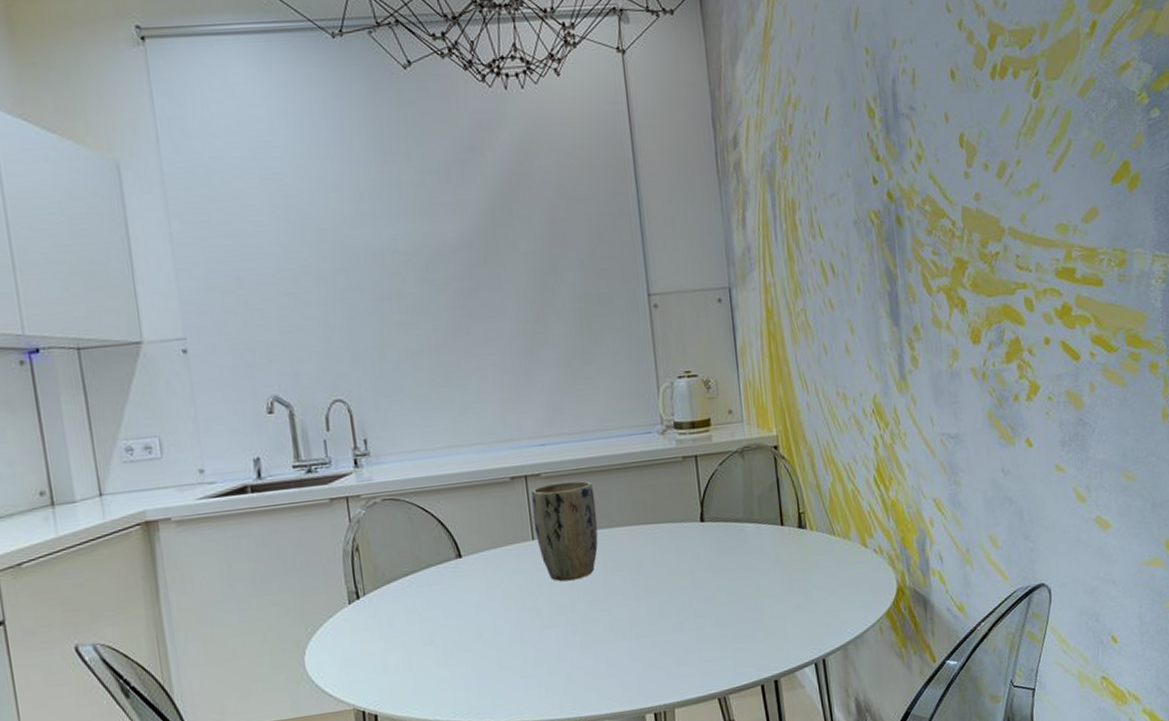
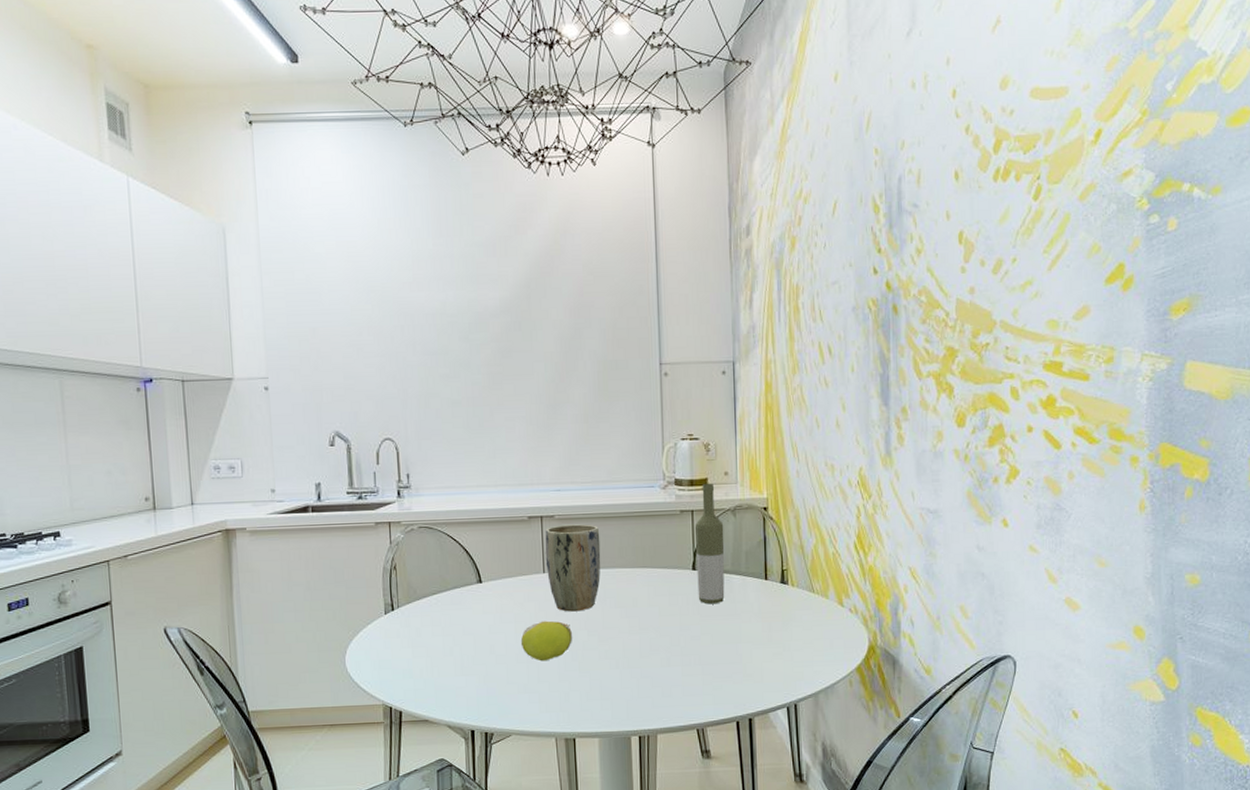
fruit: none [511,593,572,641] -> present [520,620,573,661]
bottle: none [699,423,739,559] -> present [694,483,725,605]

